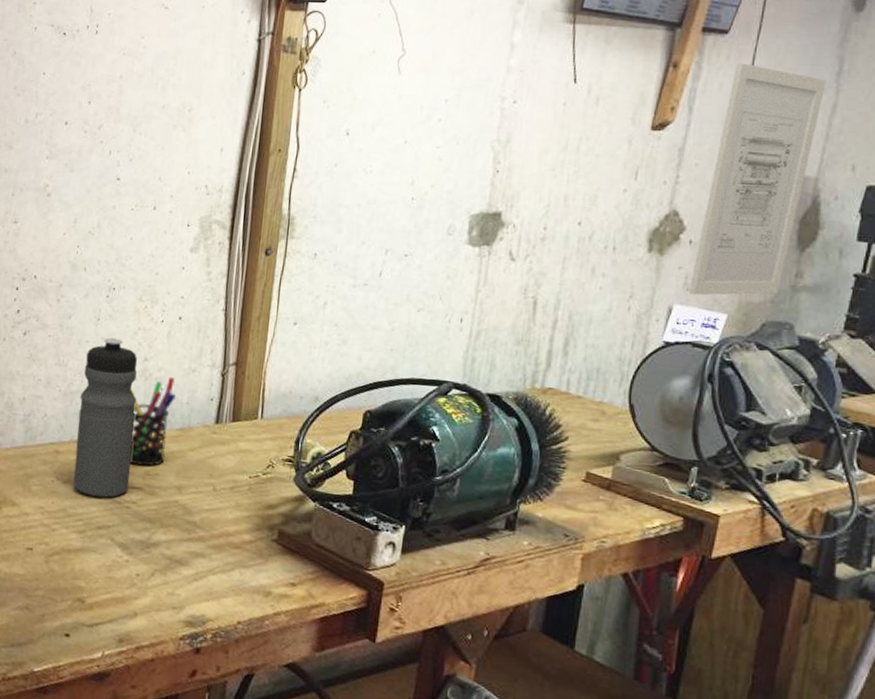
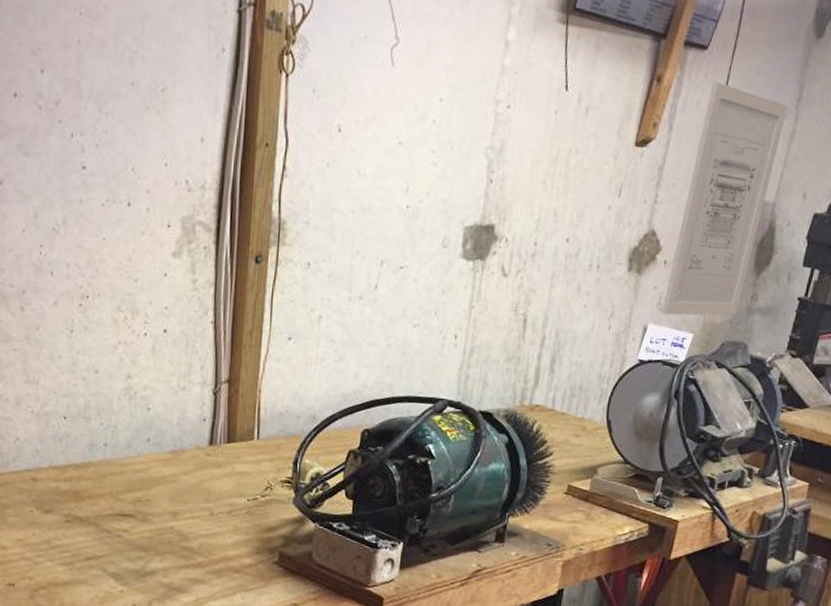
water bottle: present [73,337,138,498] -> none [55,352,121,527]
pen holder: present [129,376,176,466] -> none [113,395,164,492]

